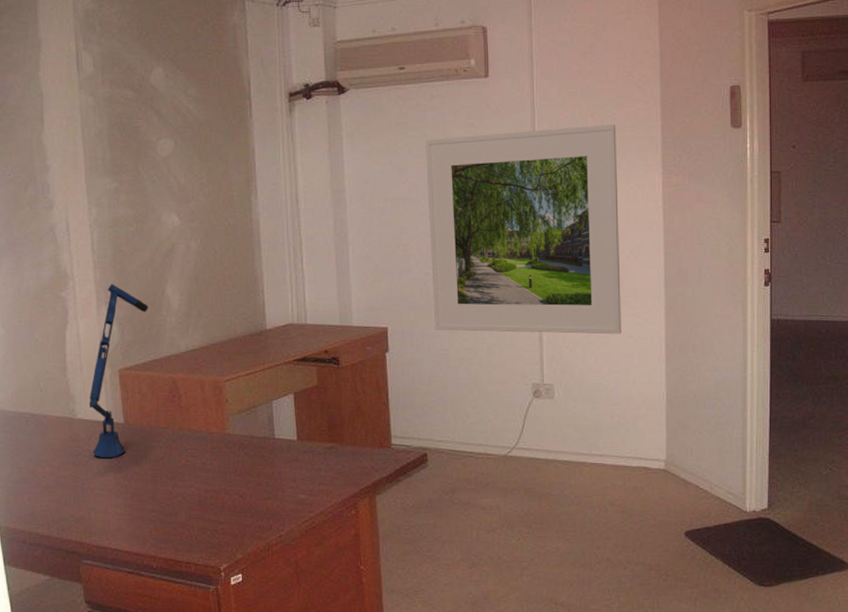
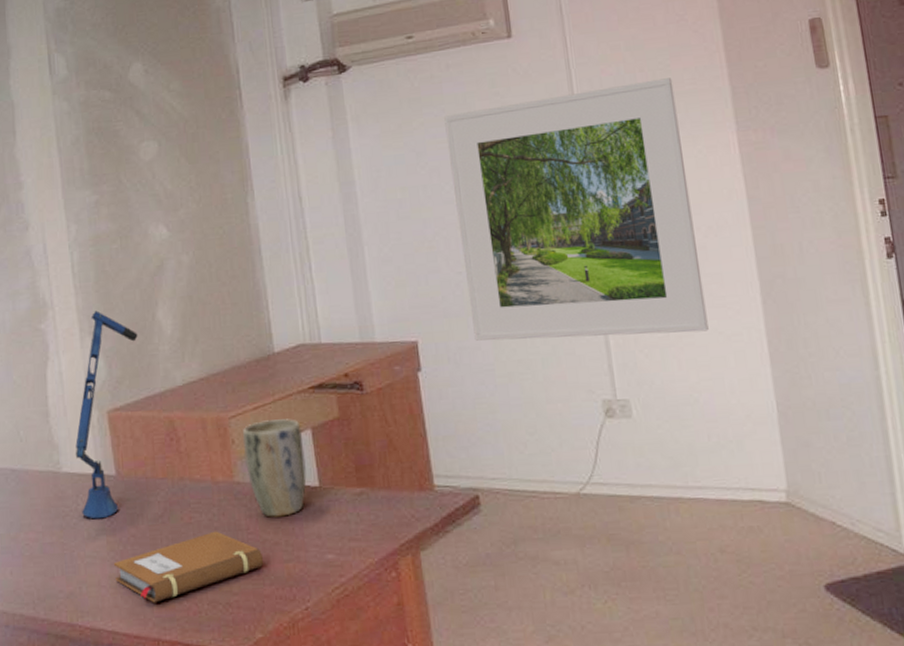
notebook: none [119,472,246,528] -> present [113,531,263,603]
plant pot: none [235,384,287,463] -> present [242,419,307,517]

